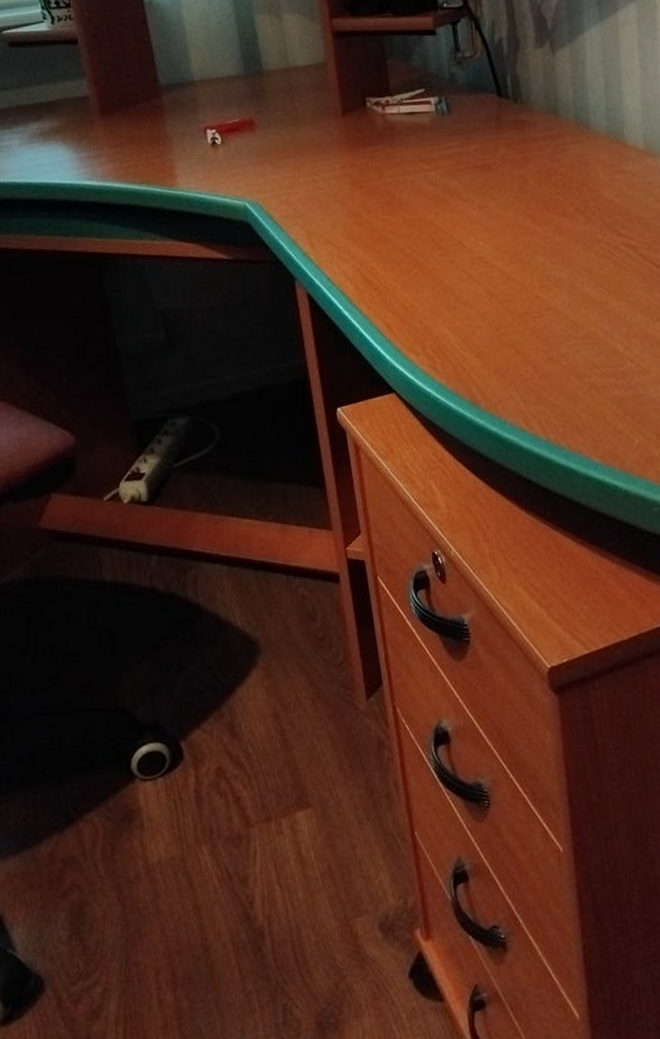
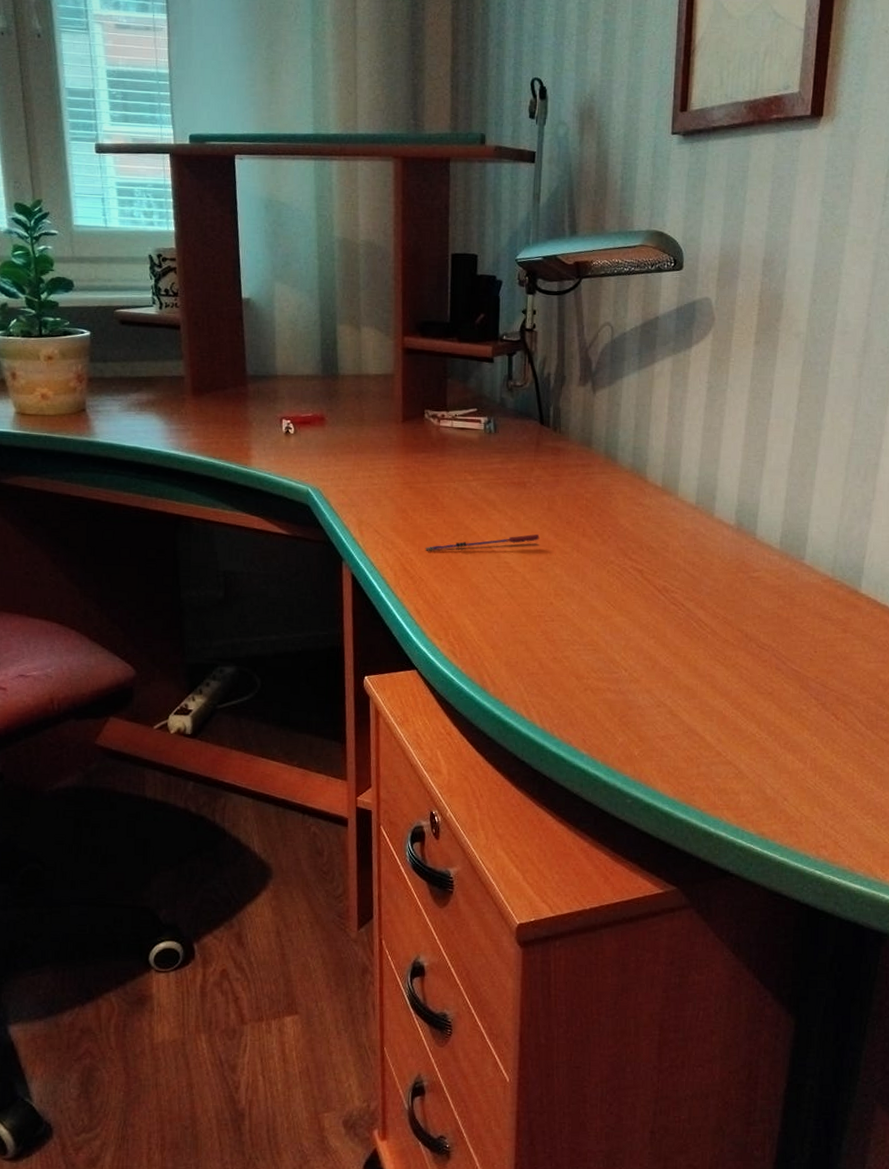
pen: none [386,220,515,256] -> present [425,534,540,551]

